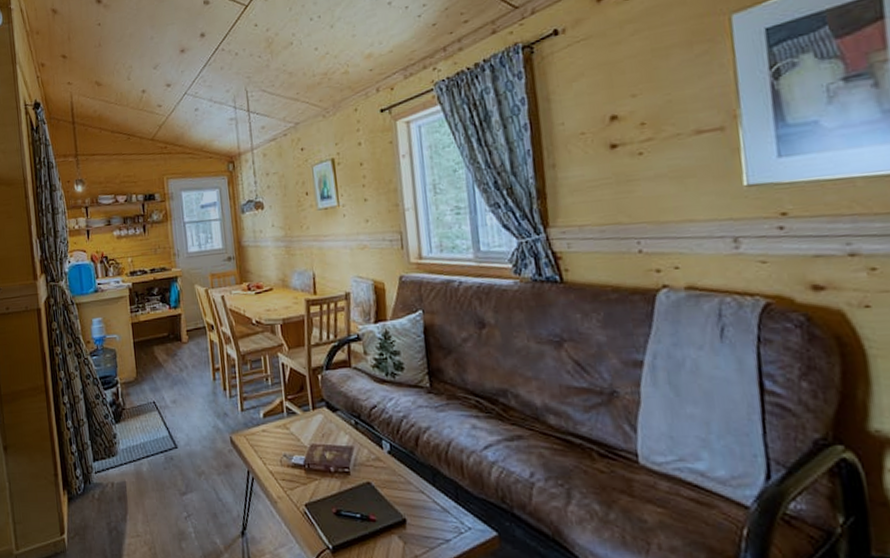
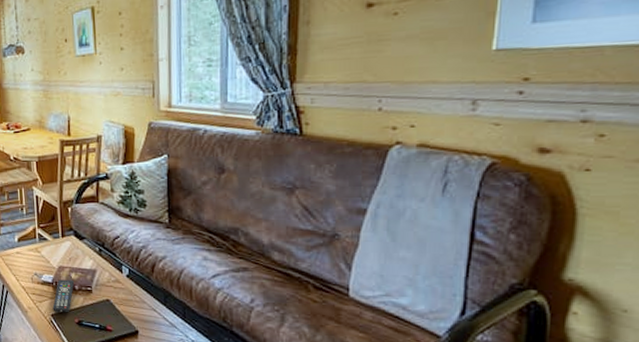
remote control: none [306,460,330,501] -> present [52,279,75,313]

